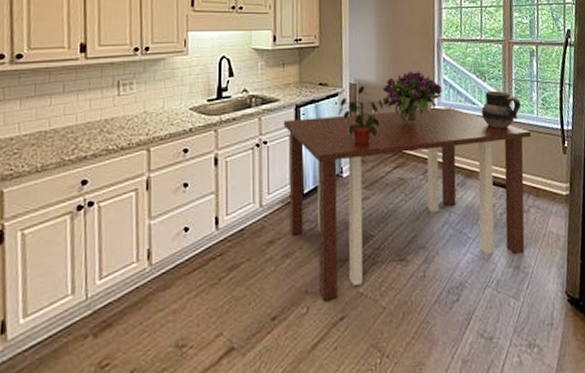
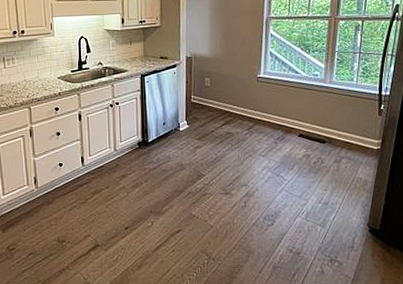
dining table: present [283,107,532,300] -> none [131,76,350,218]
potted plant: present [337,85,384,146] -> none [176,58,216,107]
bouquet: present [382,71,442,123] -> none [214,45,268,88]
ceramic jug: present [482,90,521,129] -> none [304,61,341,94]

